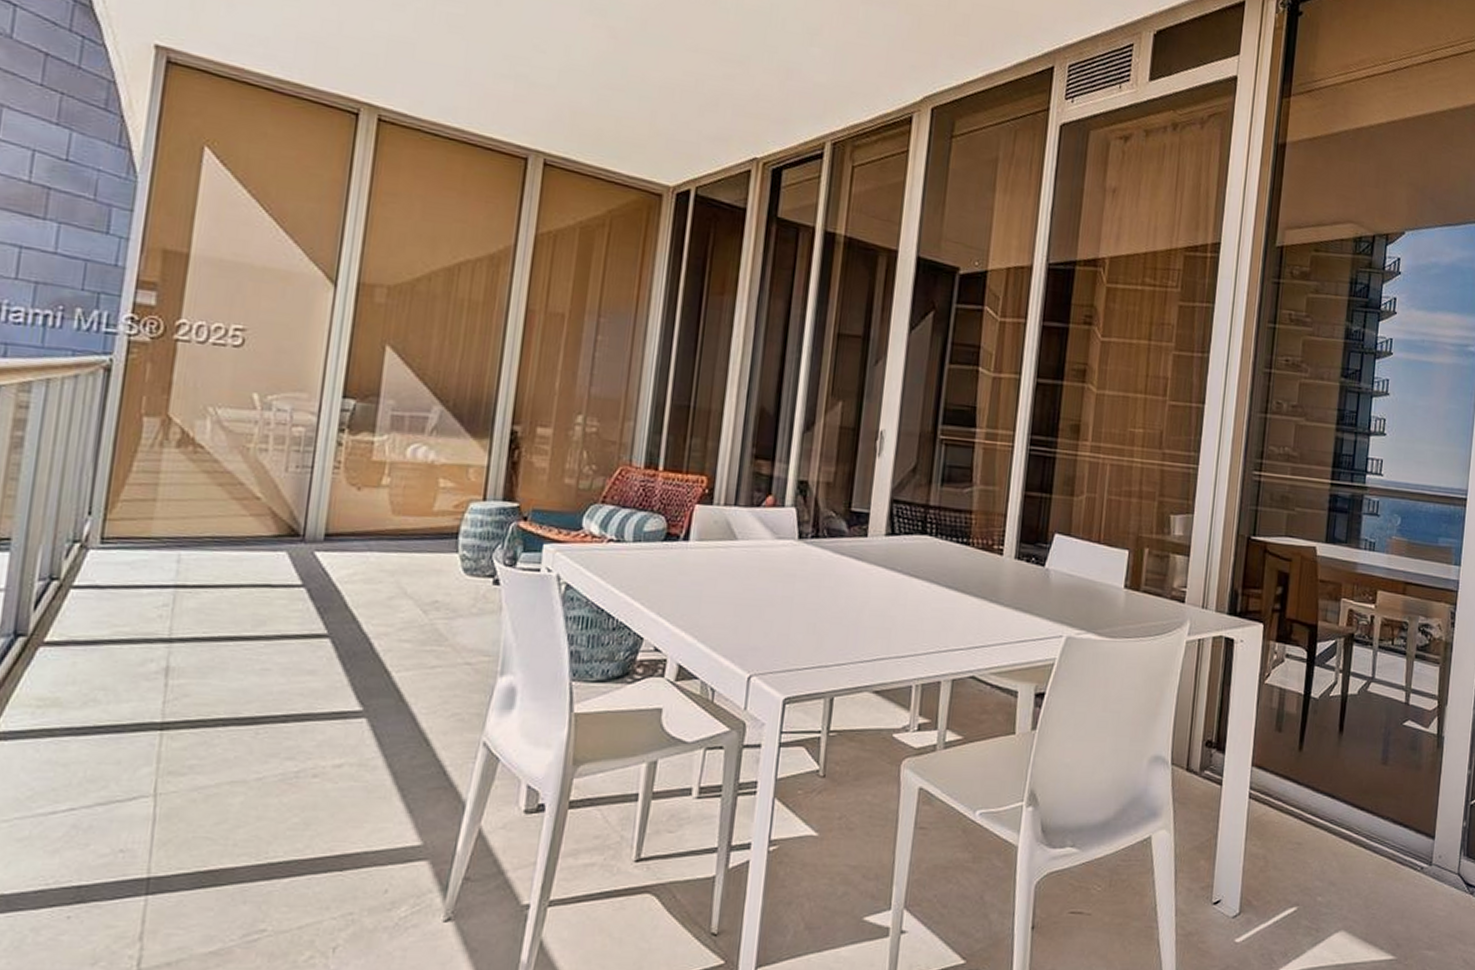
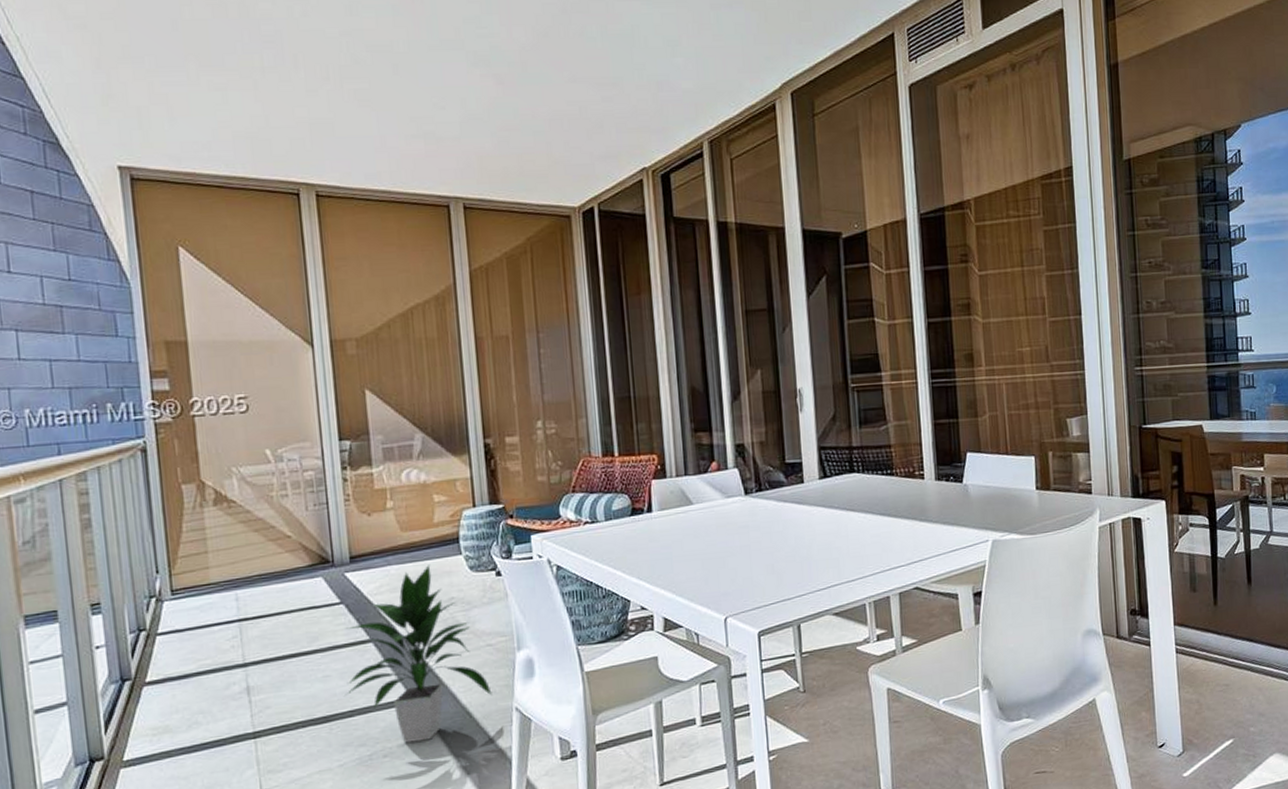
indoor plant: none [283,558,460,765] -> present [345,565,492,743]

